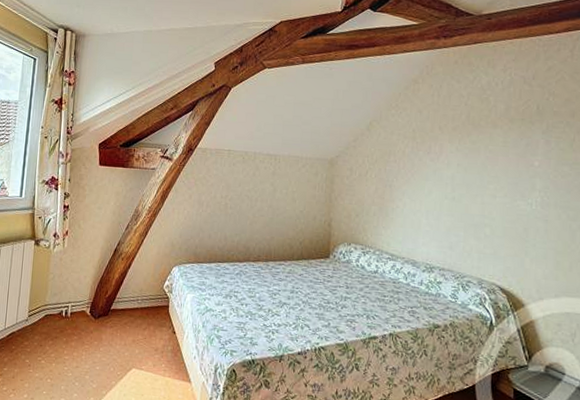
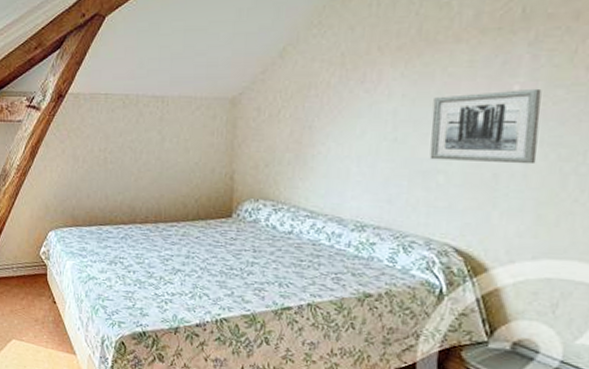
wall art: none [479,165,554,222] -> present [429,88,542,165]

